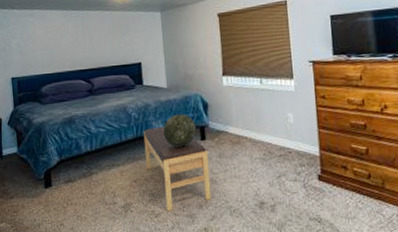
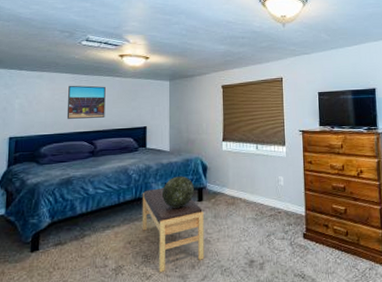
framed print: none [60,21,99,58] -> present [66,85,106,119]

